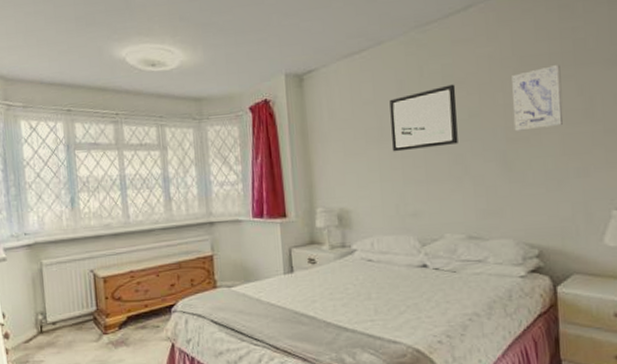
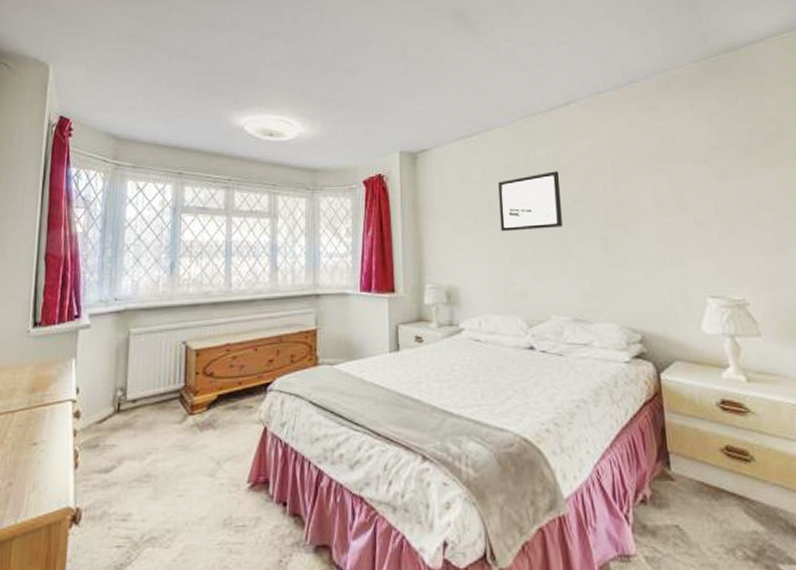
wall art: present [512,65,563,132] -> none [610,159,657,218]

